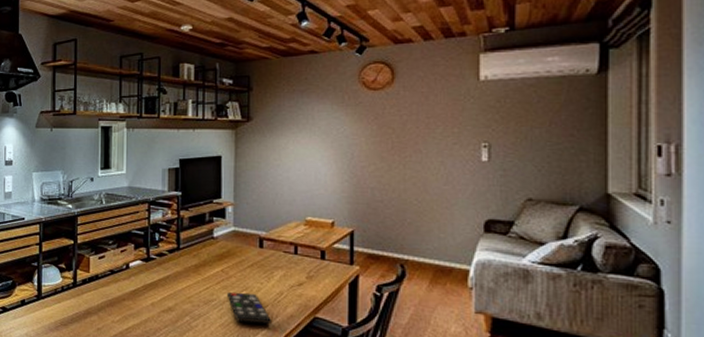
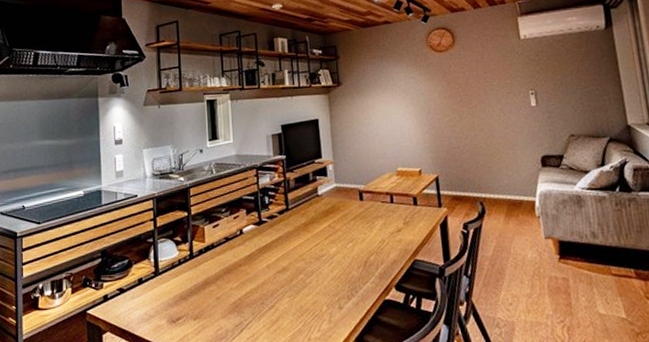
remote control: present [228,292,271,324] -> none [336,244,378,274]

